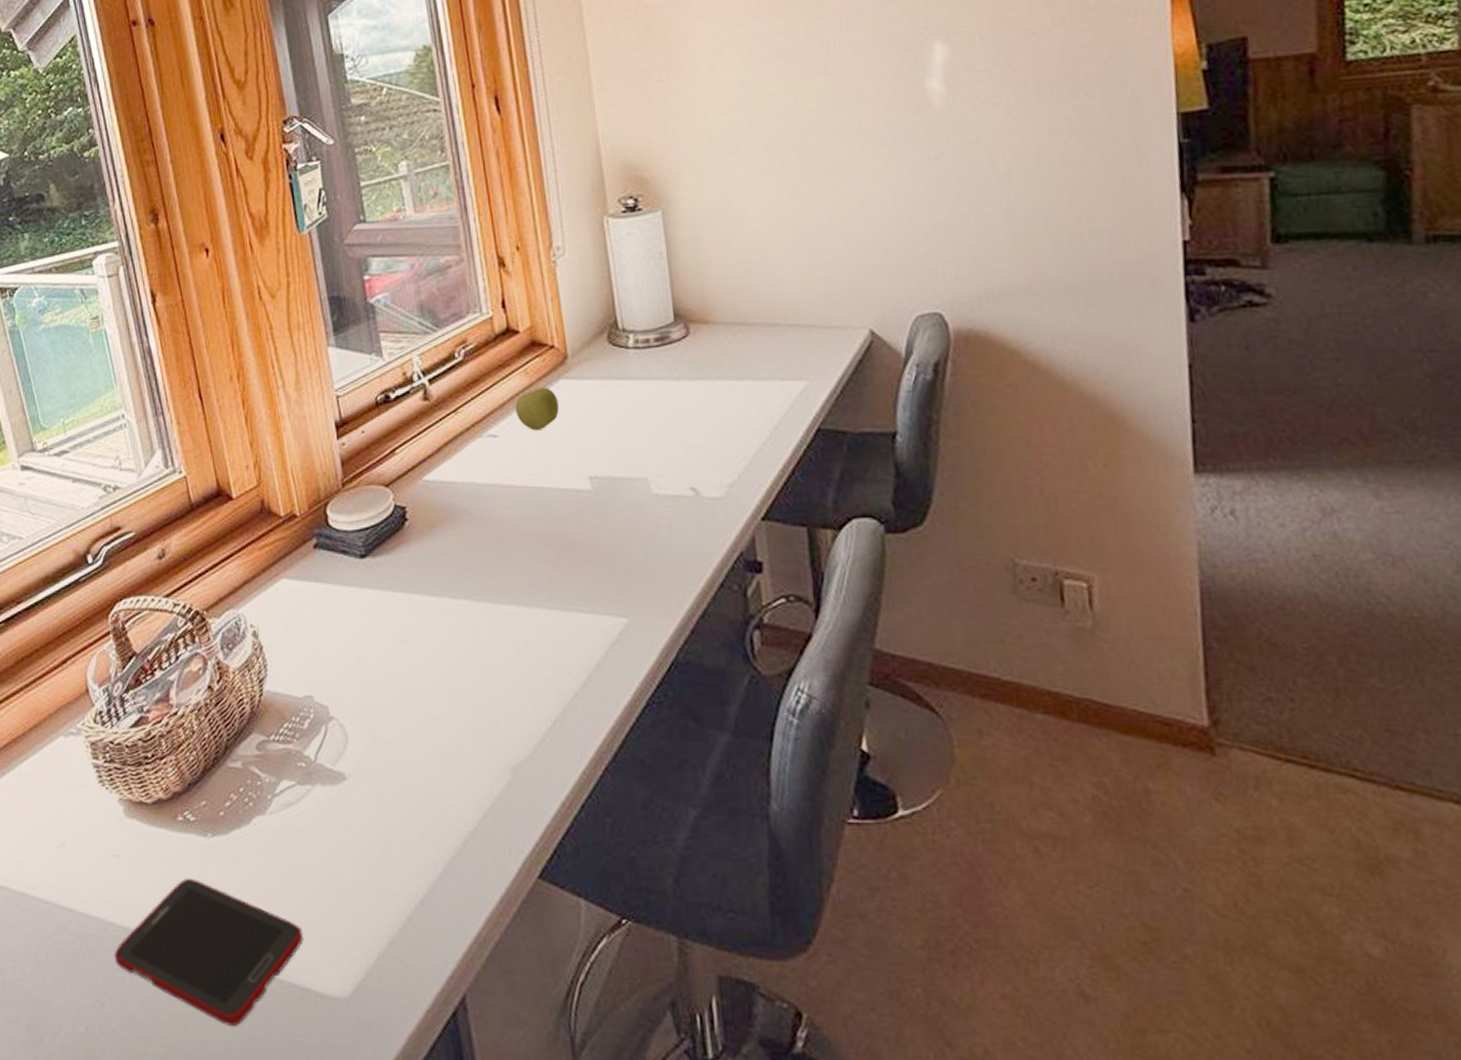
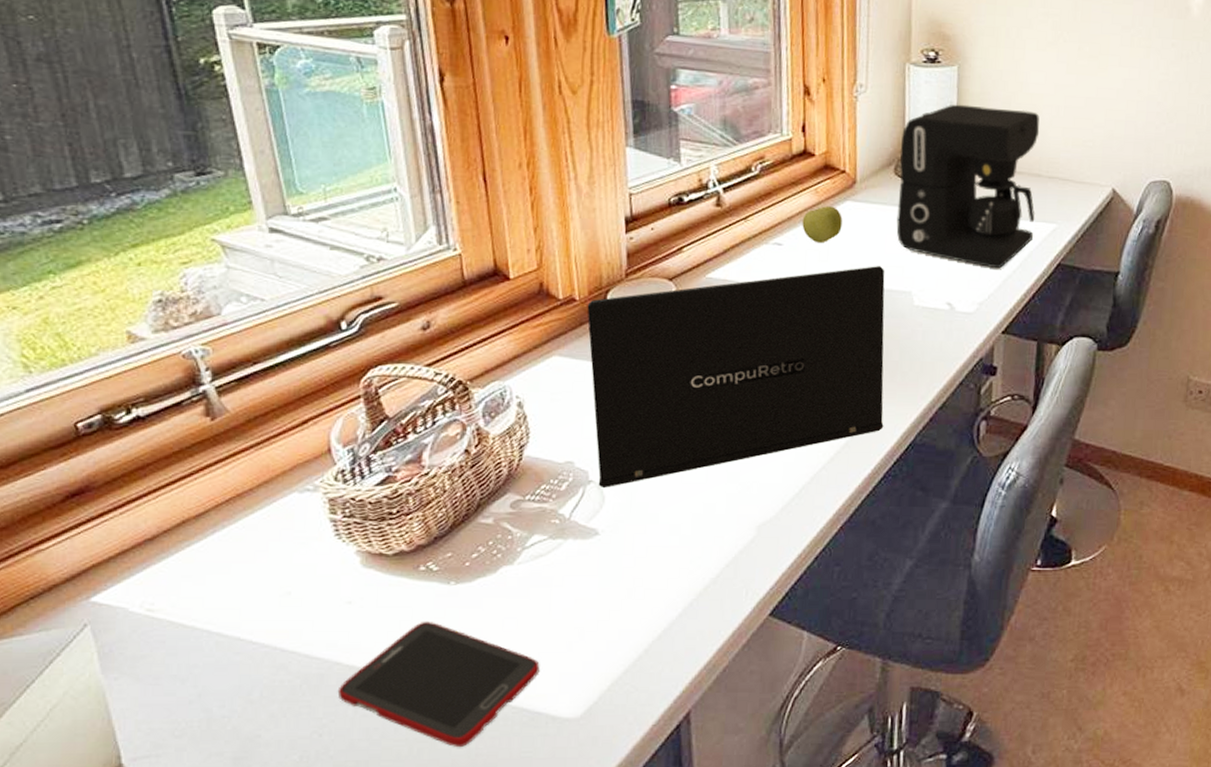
laptop: none [308,451,638,726] -> present [587,266,885,489]
coffee maker: none [610,250,781,442] -> present [896,104,1040,269]

